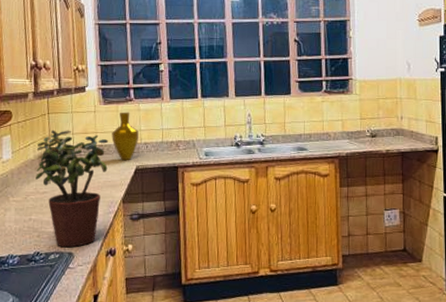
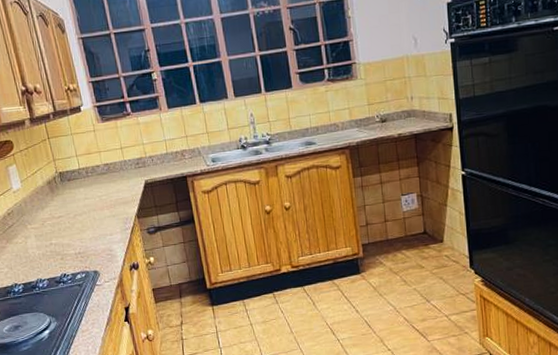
potted plant: present [36,129,109,248] -> none [43,152,117,267]
vase: present [111,112,139,161] -> none [115,127,143,177]

